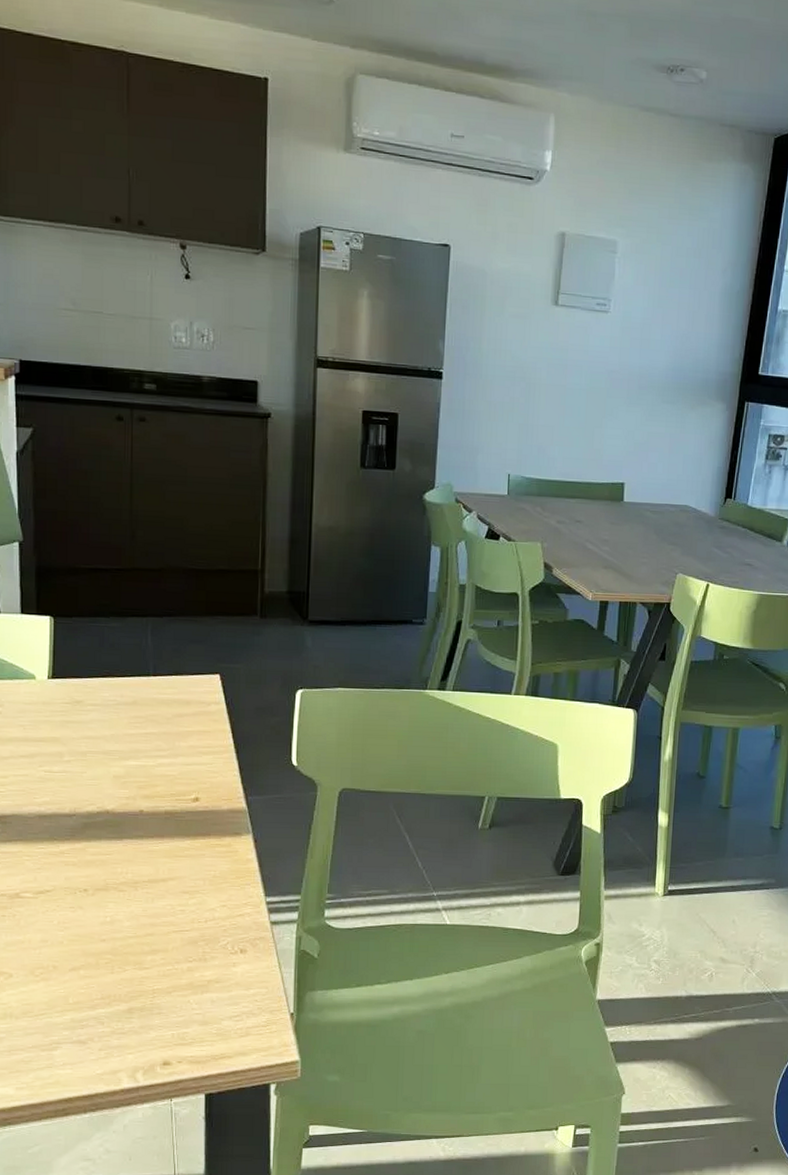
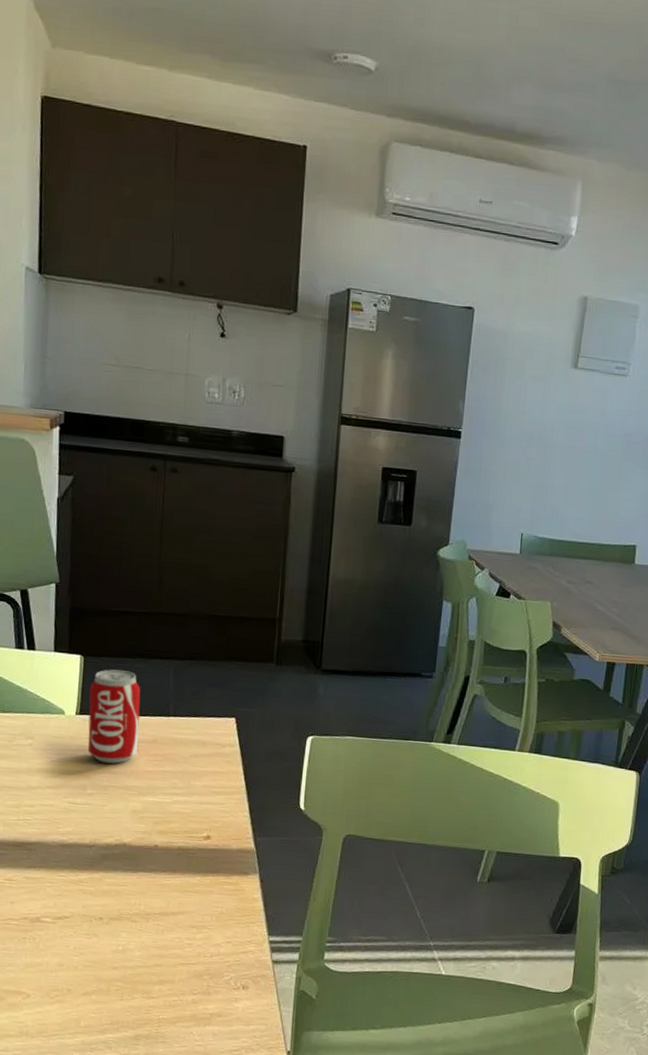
beverage can: none [61,630,118,728] -> present [88,669,141,764]

